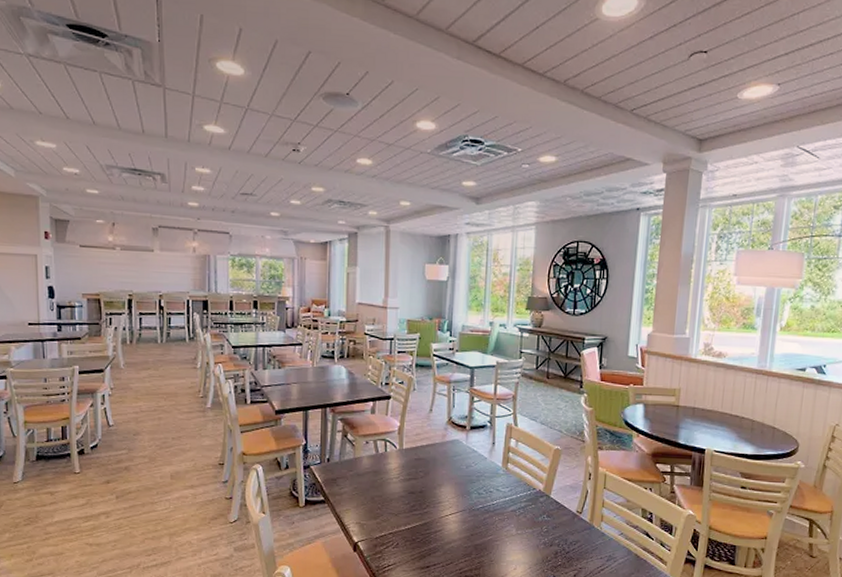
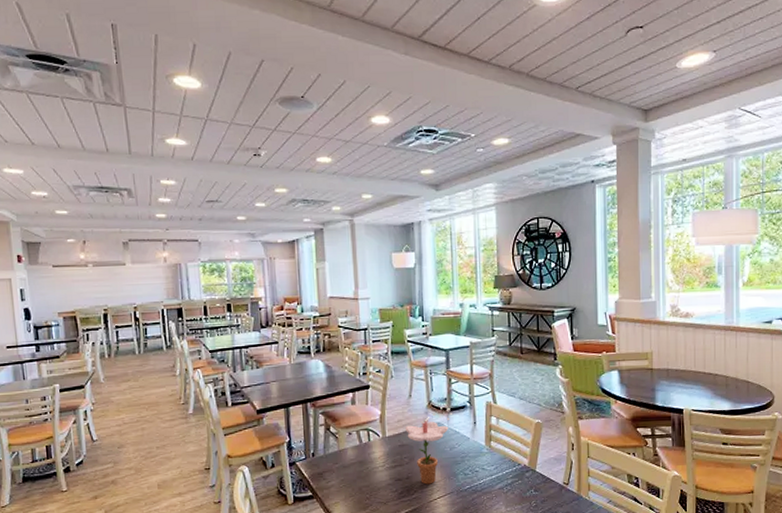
flower: none [423,425,472,500] -> present [405,407,452,485]

